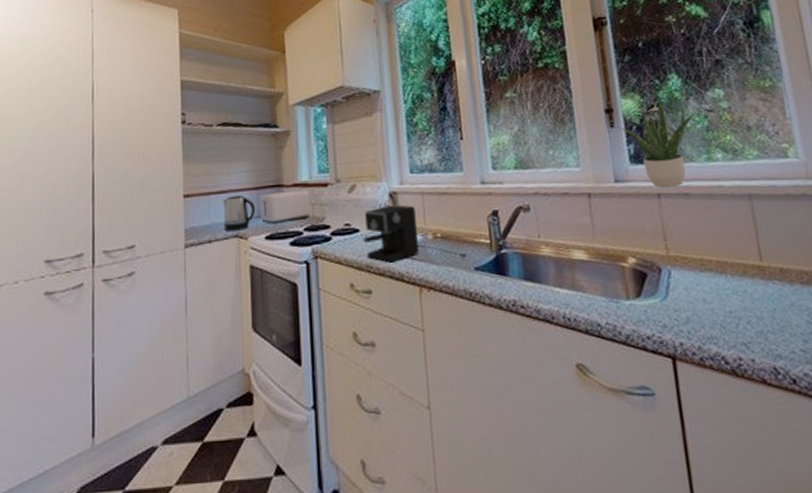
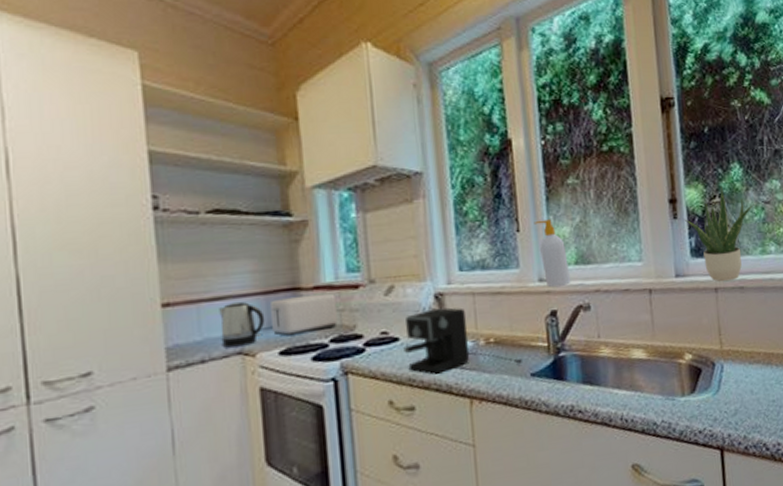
soap bottle: none [475,128,511,190] -> present [534,219,571,288]

